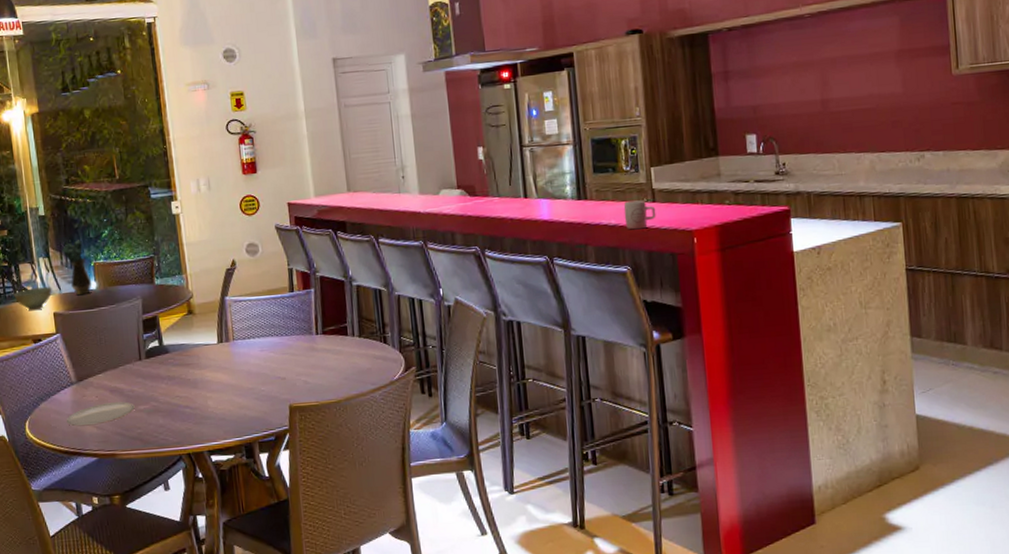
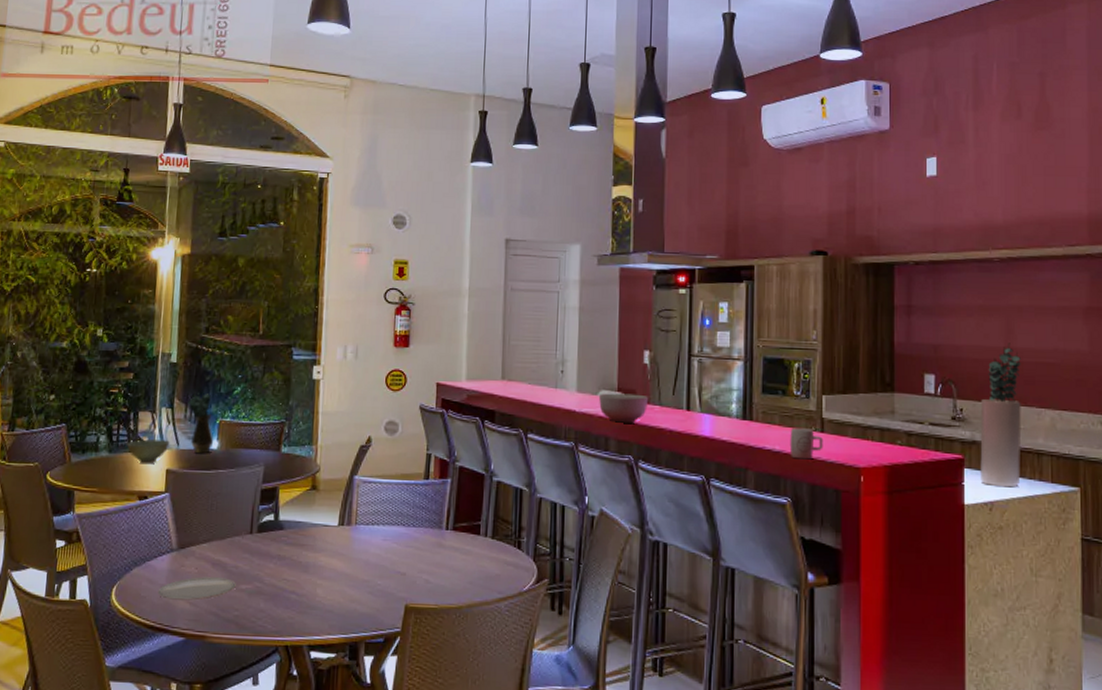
bowl: none [440,189,488,218] -> present [598,393,649,423]
vase: none [802,94,845,232] -> present [980,343,1022,488]

